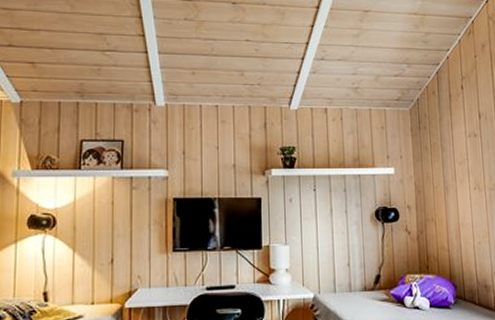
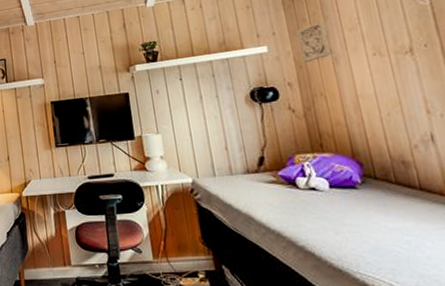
wall ornament: none [420,151,445,188] -> present [297,20,332,62]

